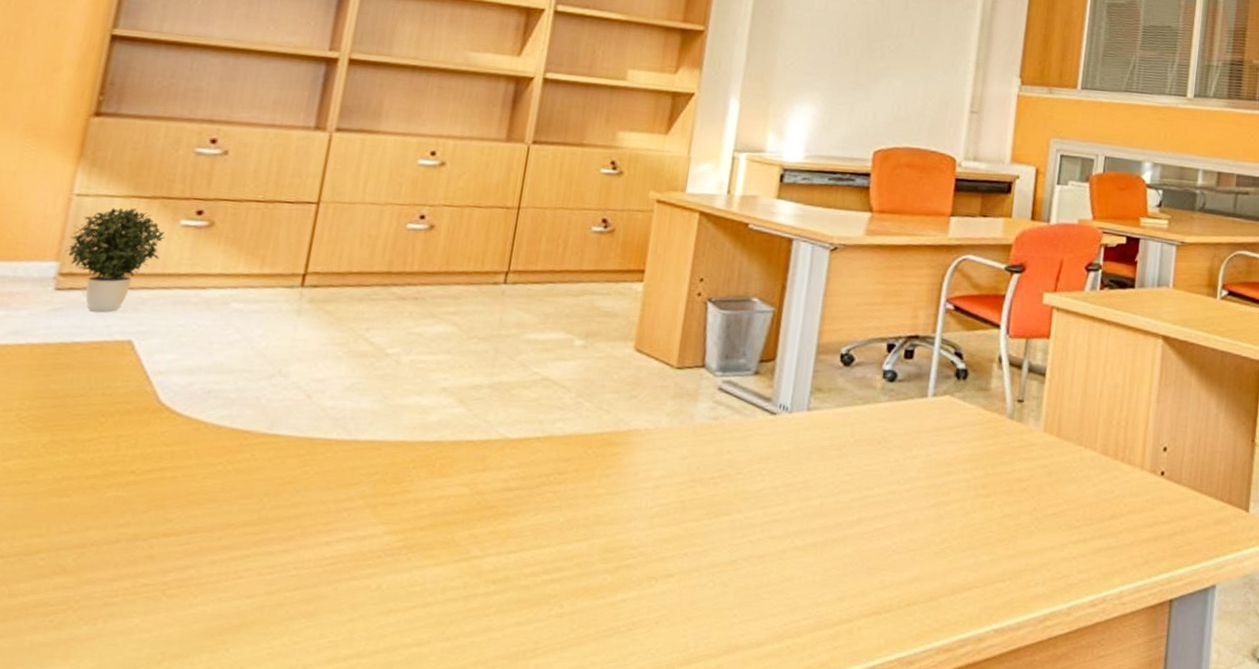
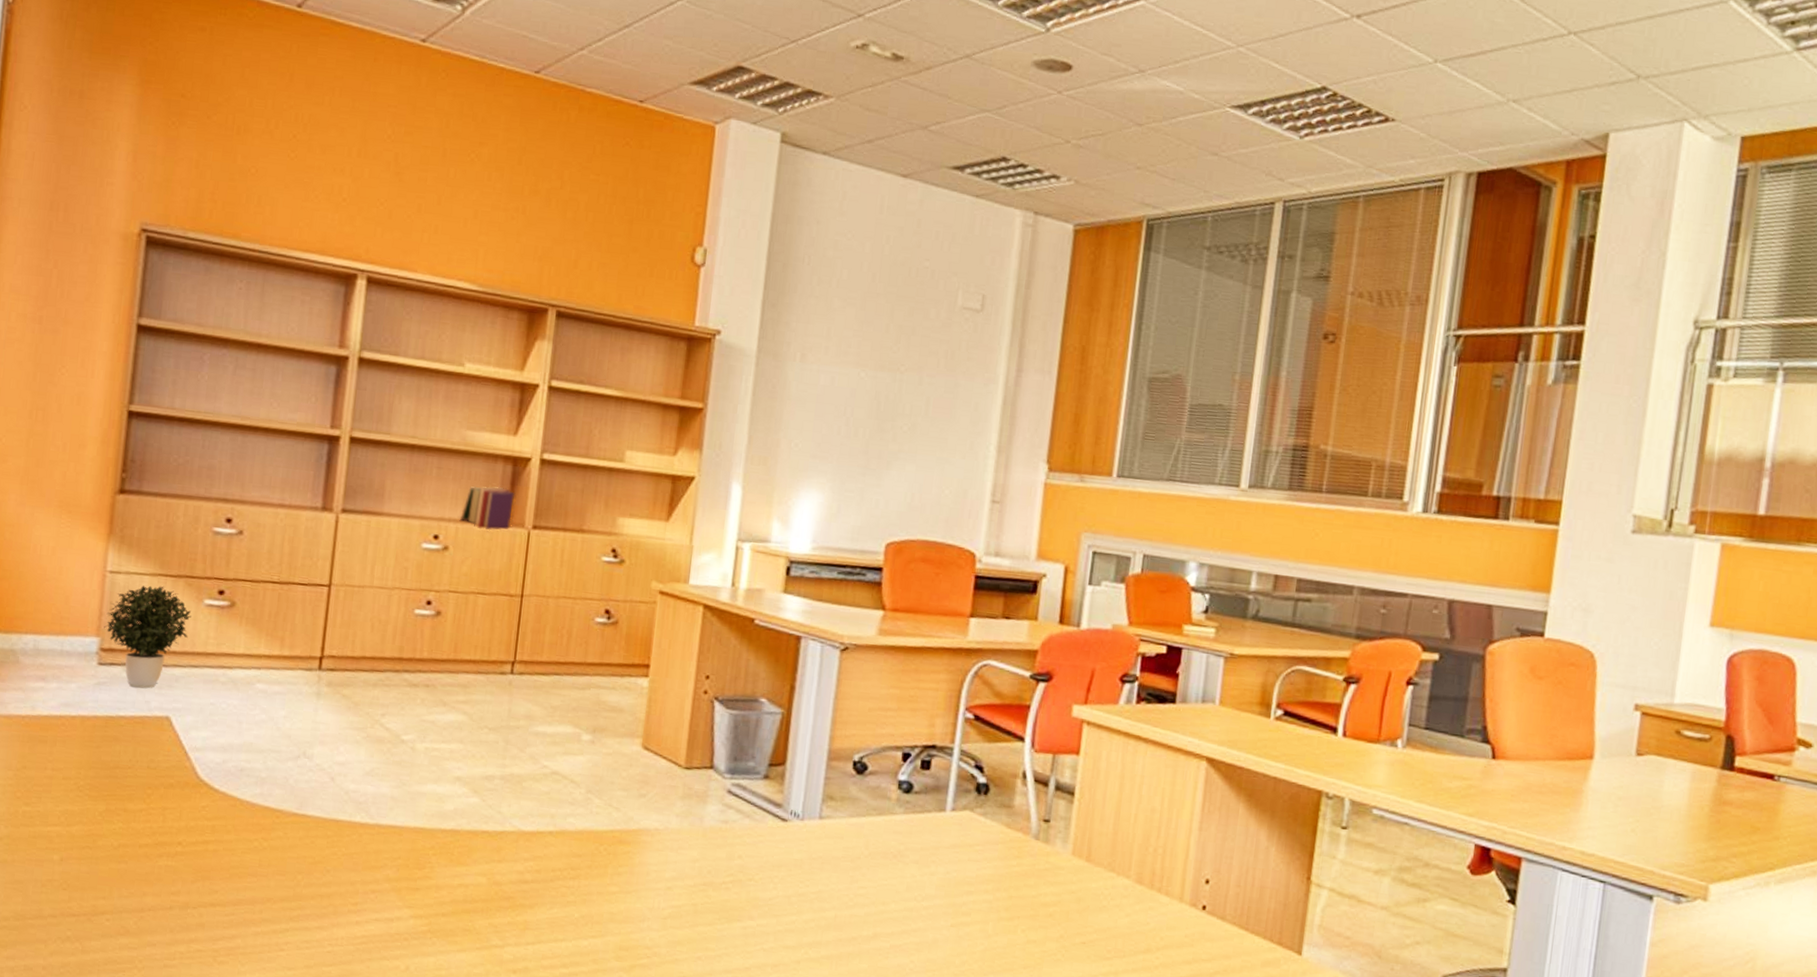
books: none [459,104,517,147] -> present [460,486,515,531]

